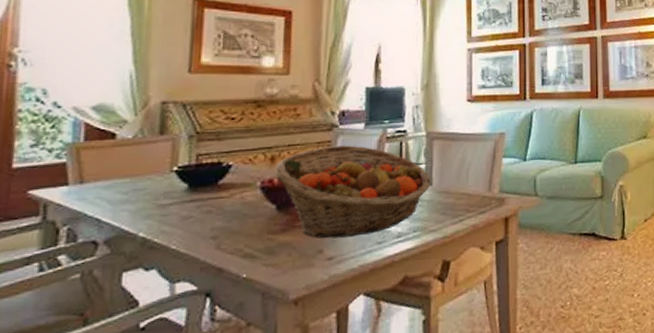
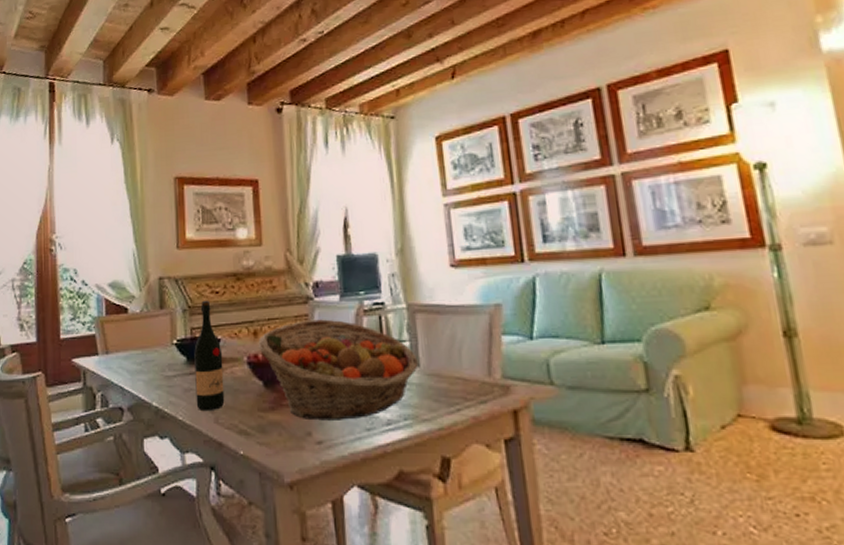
wine bottle: none [195,126,233,239] -> present [194,300,225,412]

